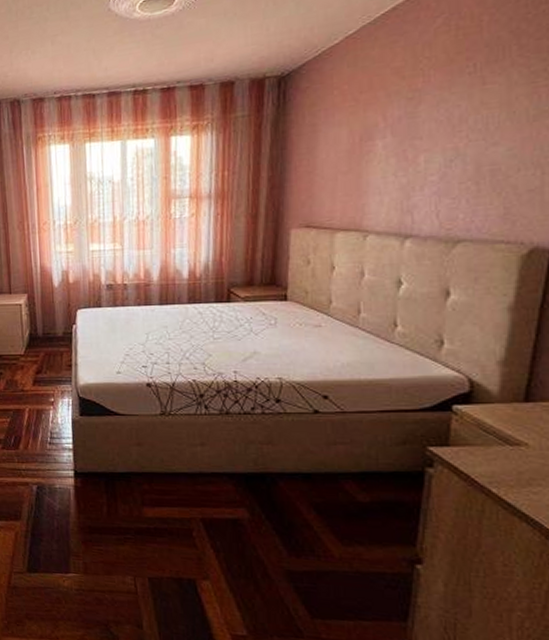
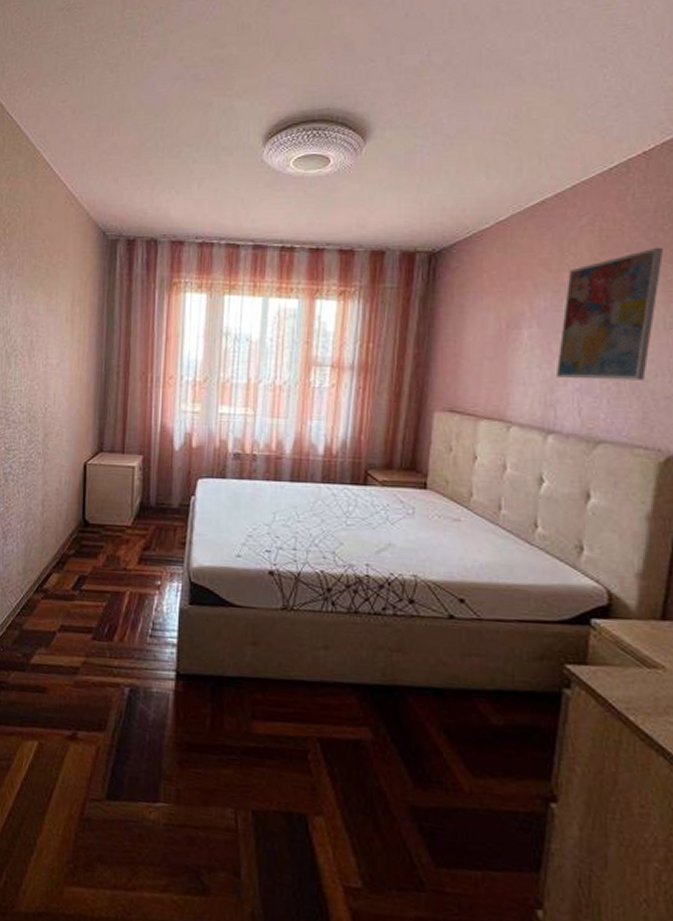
wall art: none [412,37,528,183] -> present [555,247,664,381]

